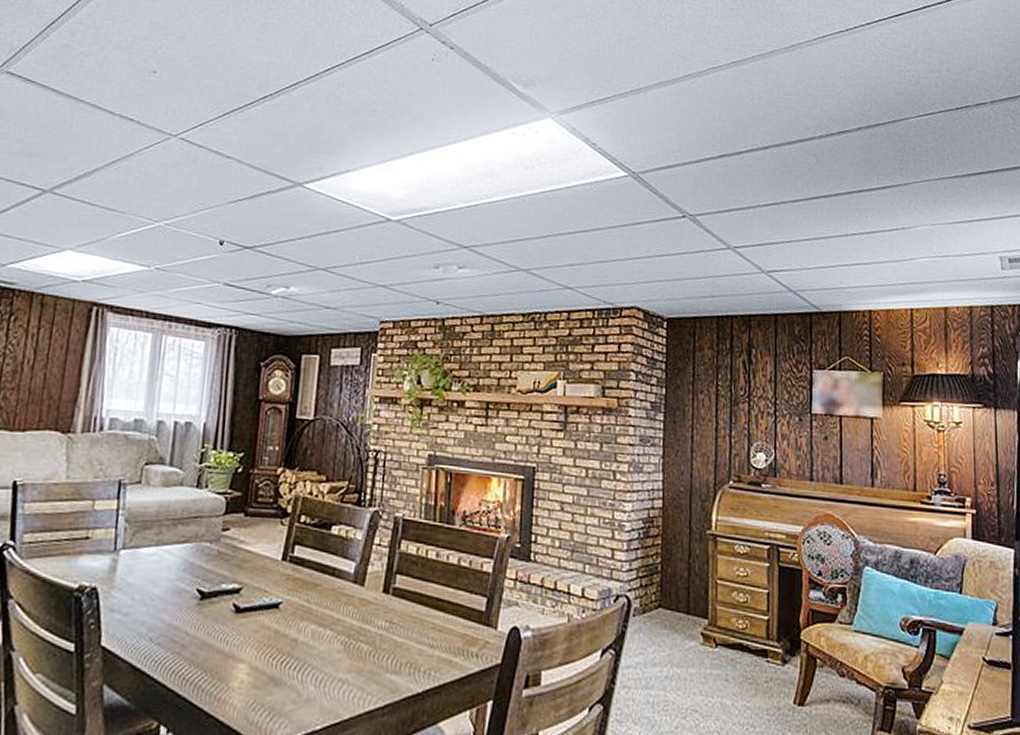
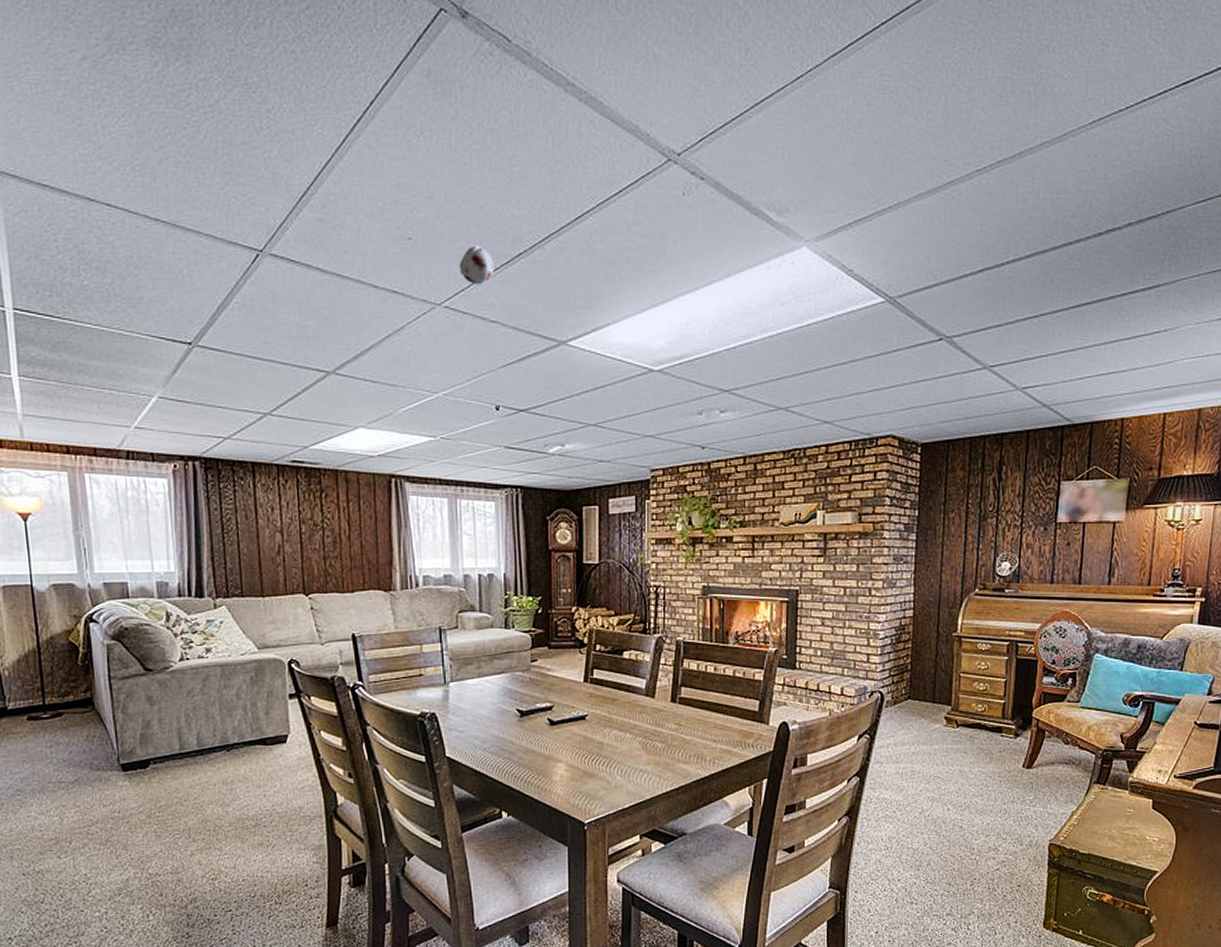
smoke detector: none [201,84,237,122] -> present [459,245,494,285]

